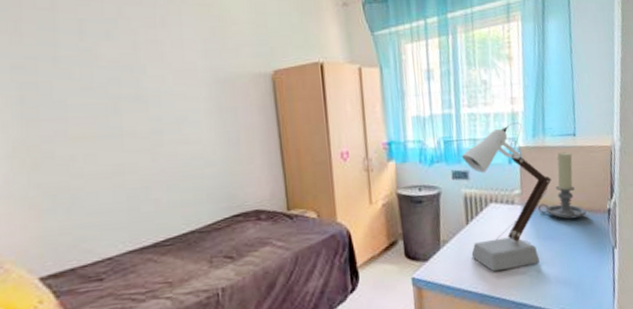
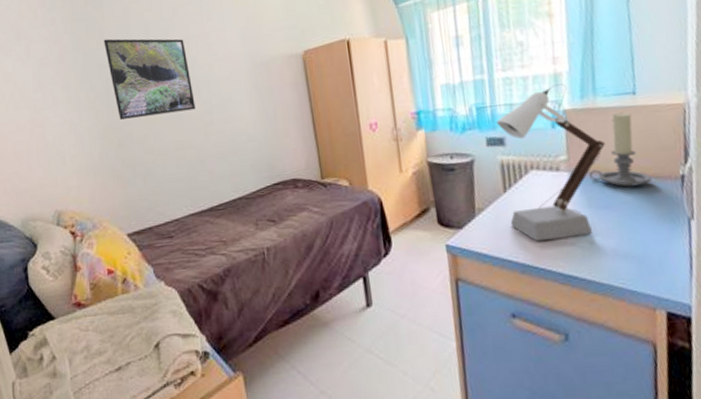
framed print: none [19,34,141,135] -> present [103,38,196,120]

